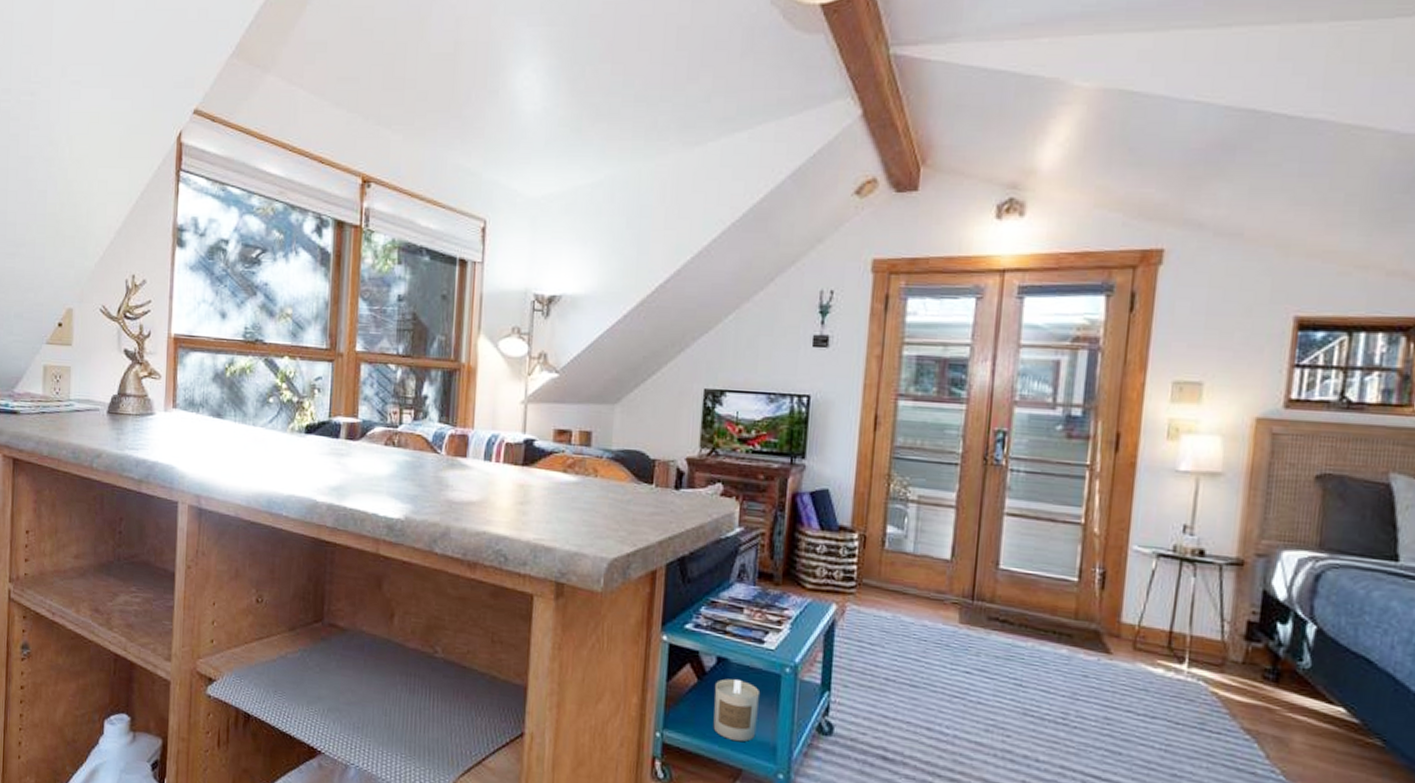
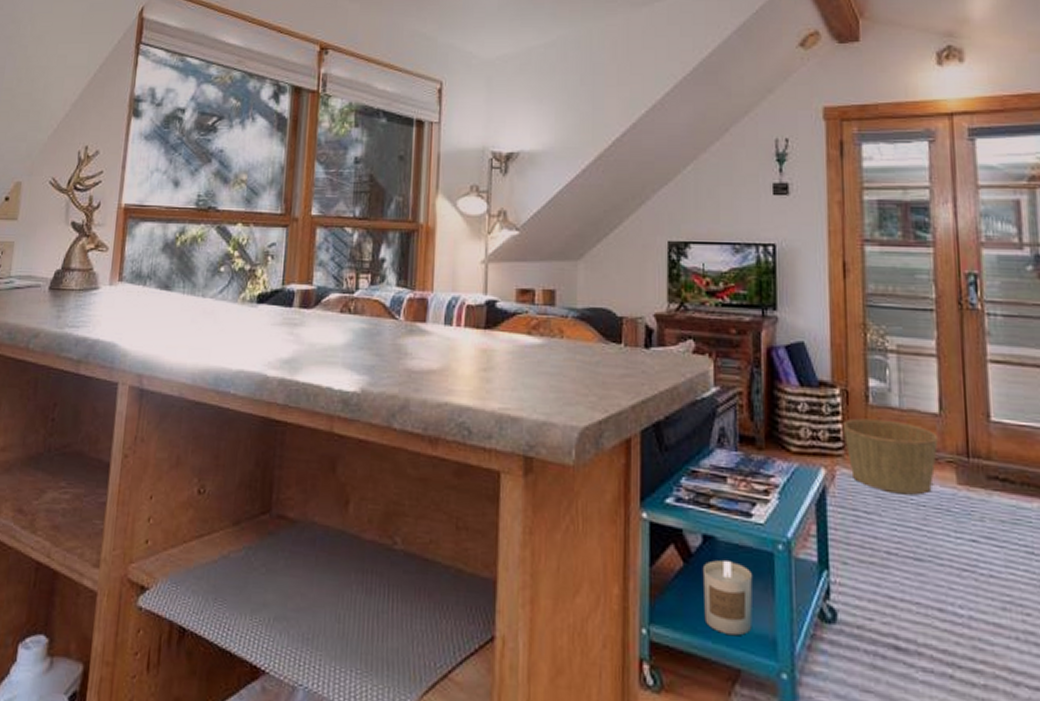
basket: none [857,561,947,631] -> present [842,418,939,495]

